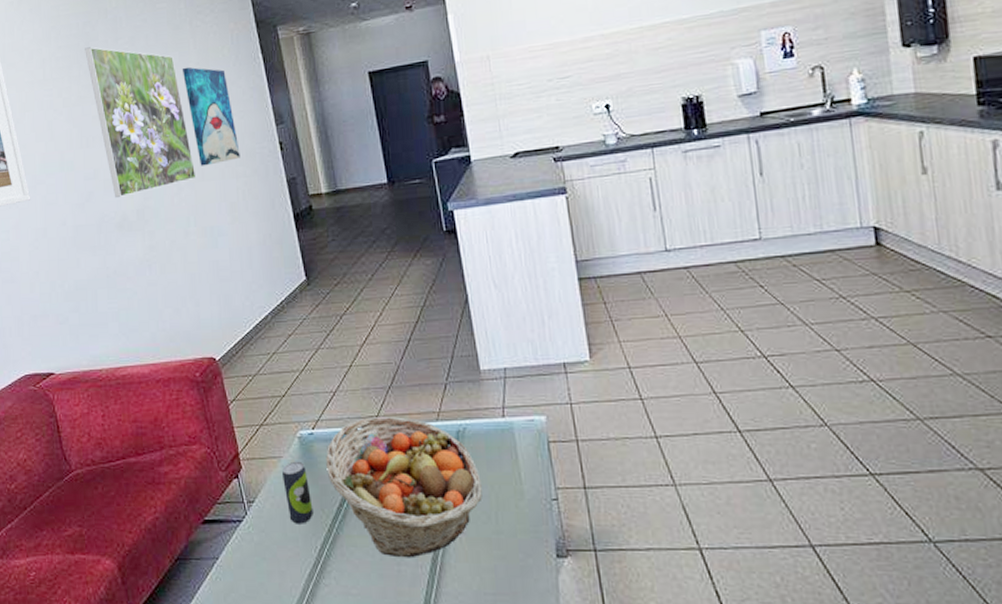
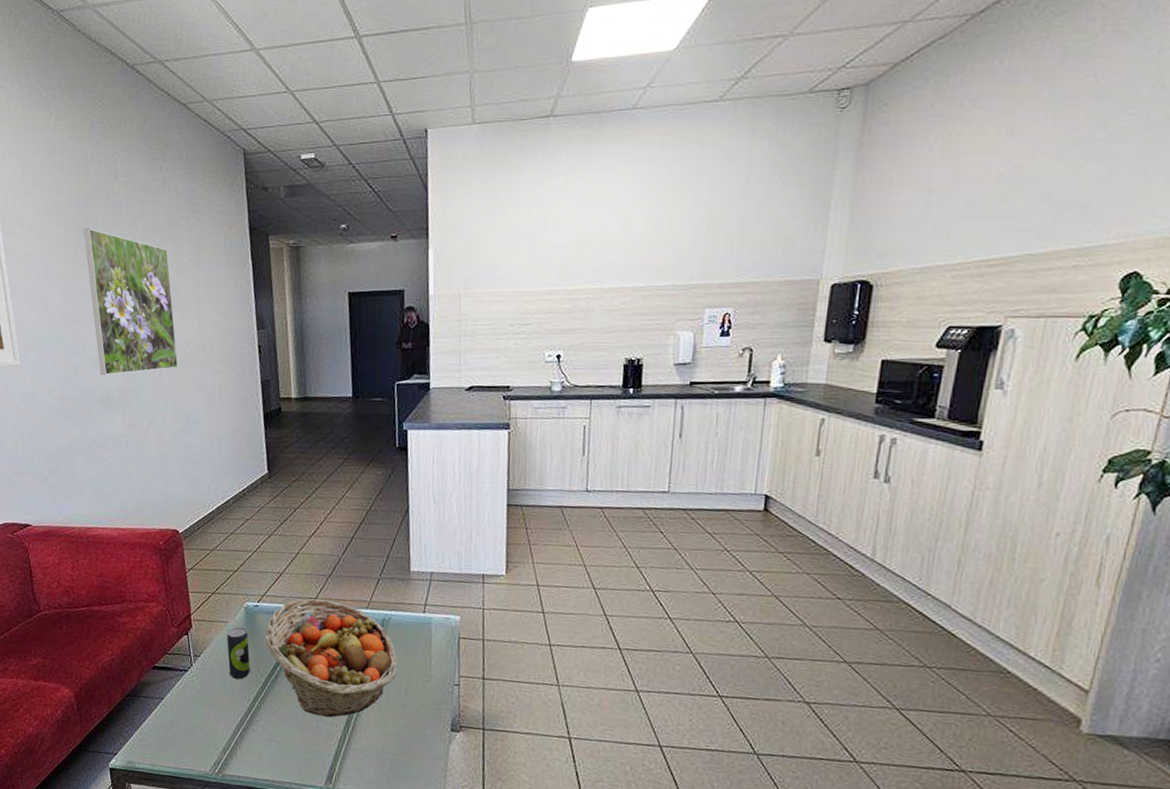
wall art: present [182,67,240,166] -> none [174,261,221,358]

